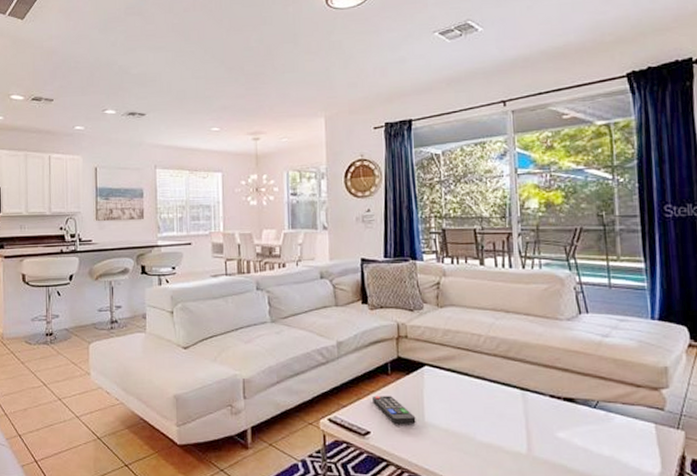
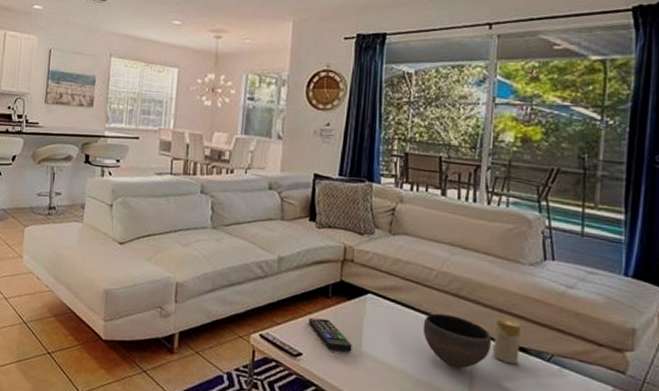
bowl: none [478,377,542,426] -> present [422,313,491,369]
candle: none [543,372,569,415] -> present [492,317,521,365]

